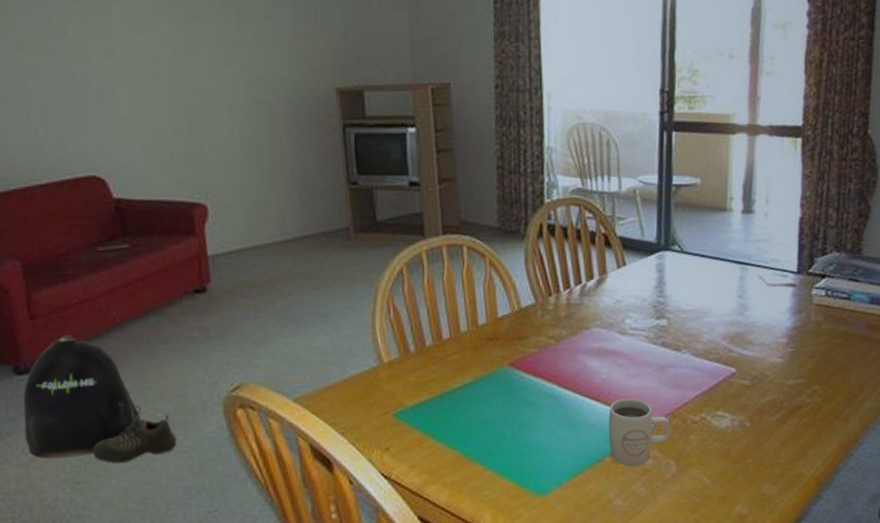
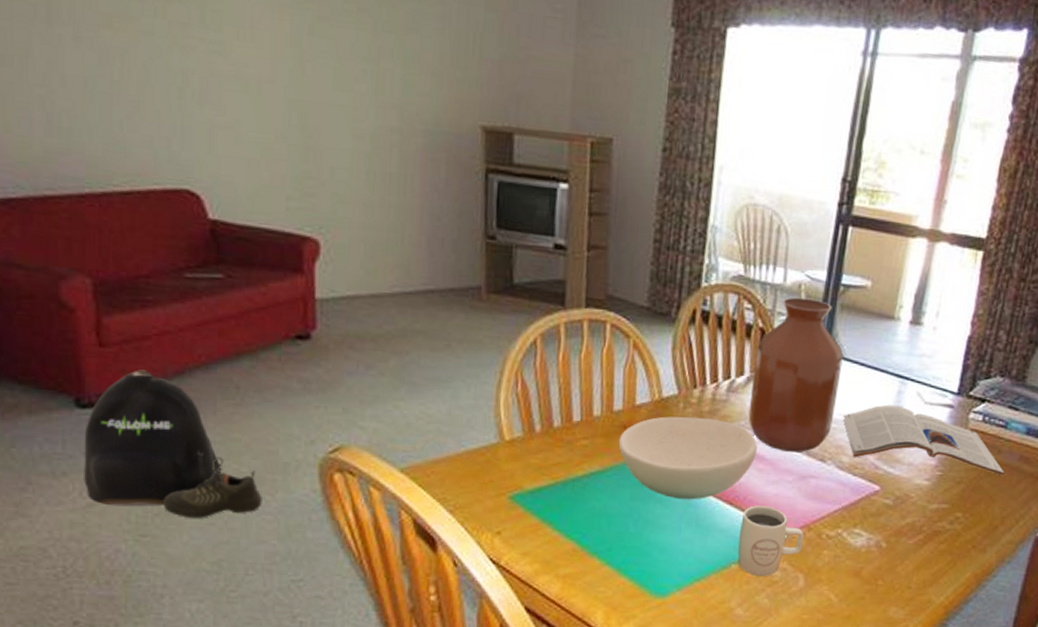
bowl: none [486,322,615,401] -> present [618,416,758,500]
vase: none [602,201,684,346] -> present [748,297,843,453]
magazine: none [692,290,855,346] -> present [843,404,1005,476]

